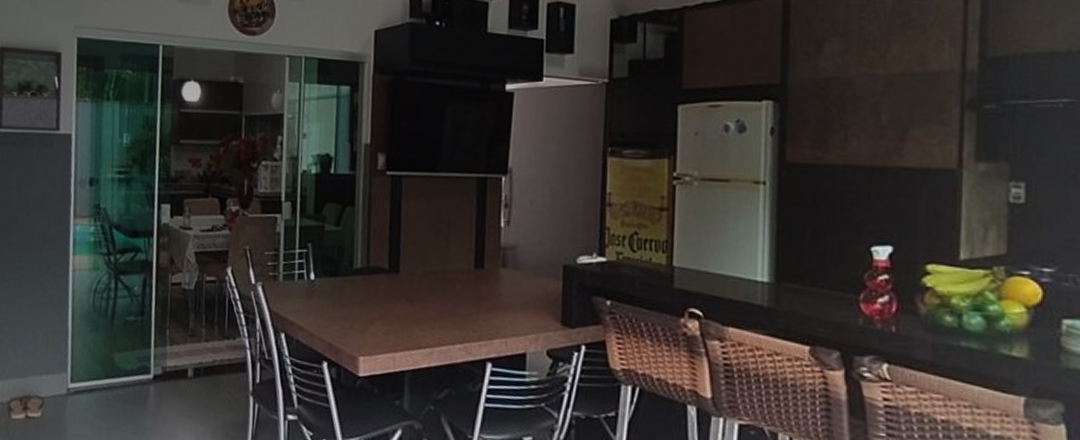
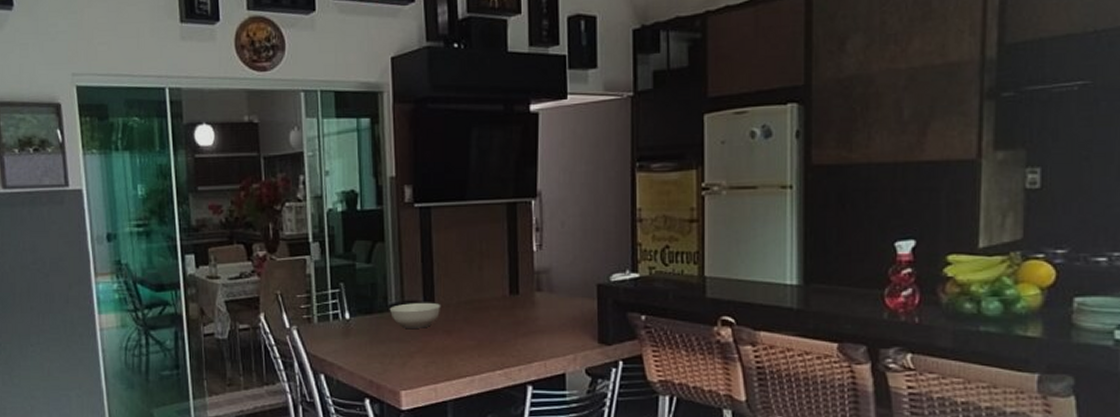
bowl: none [354,268,406,295] -> present [389,302,441,328]

